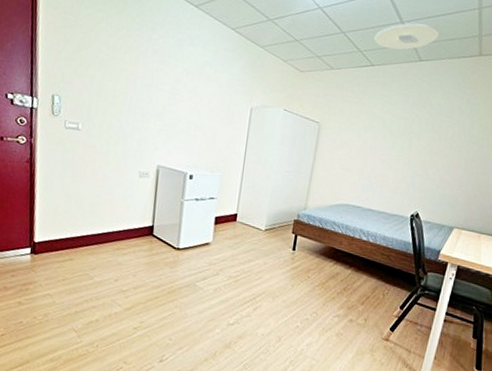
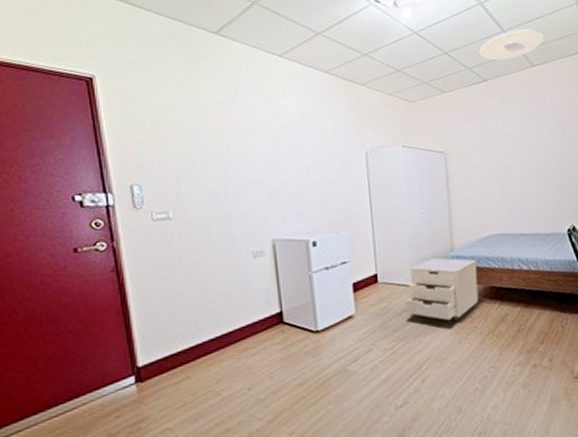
nightstand: none [254,212,323,269] -> present [405,257,479,322]

